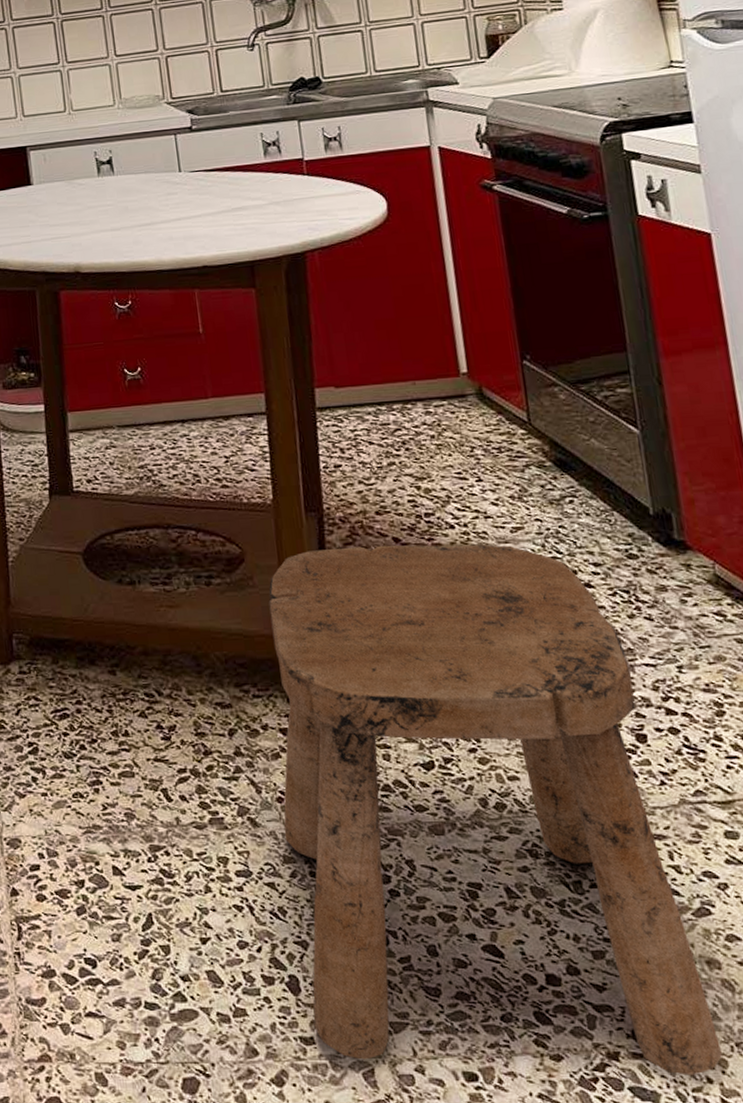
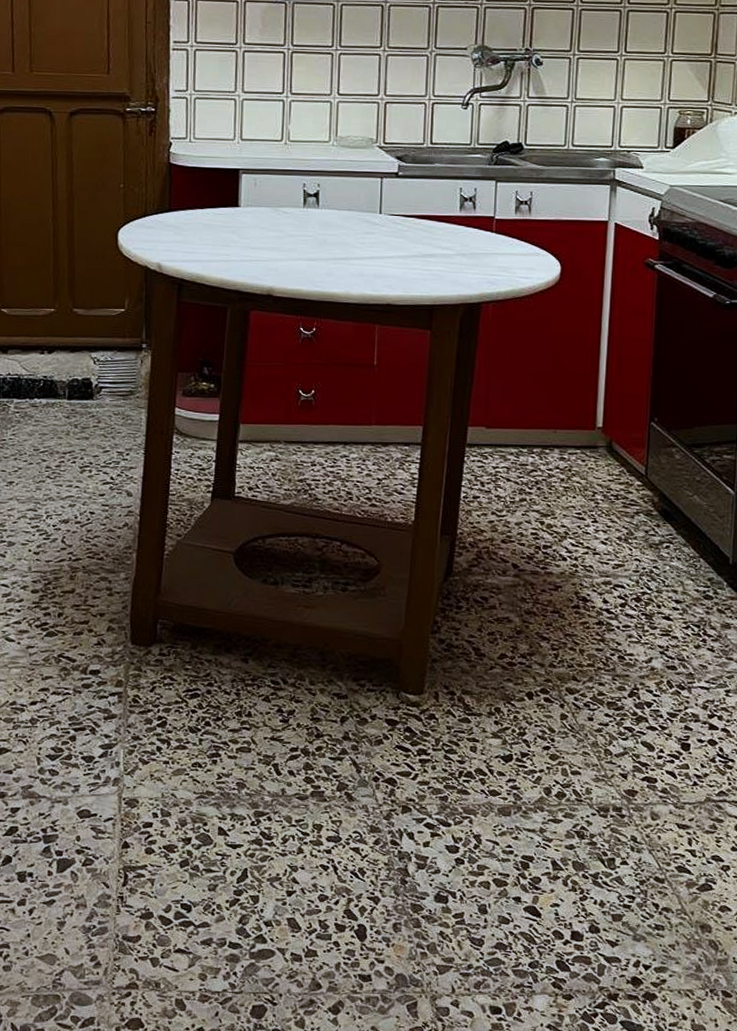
stool: present [268,544,723,1076] -> none [373,568,699,1014]

